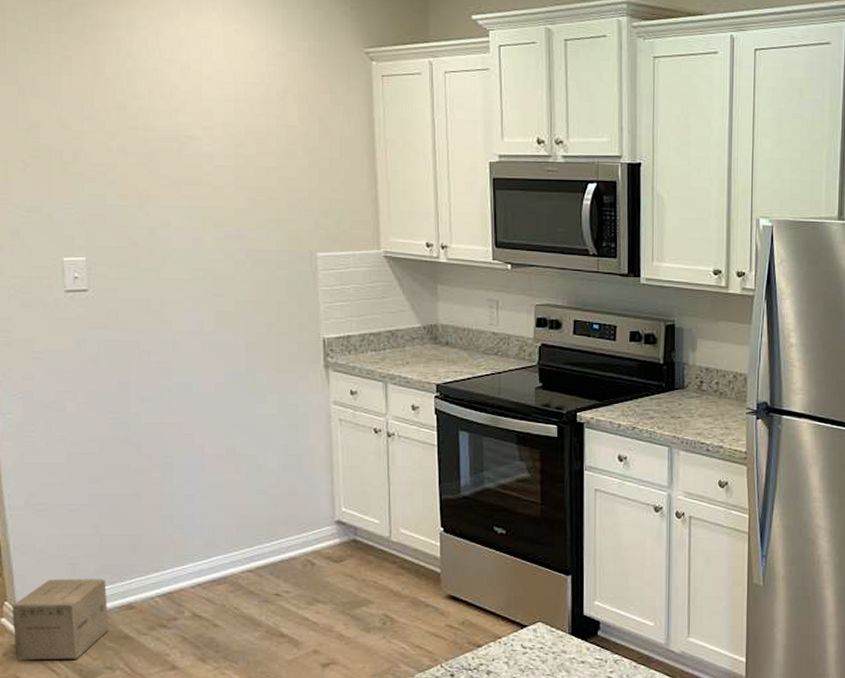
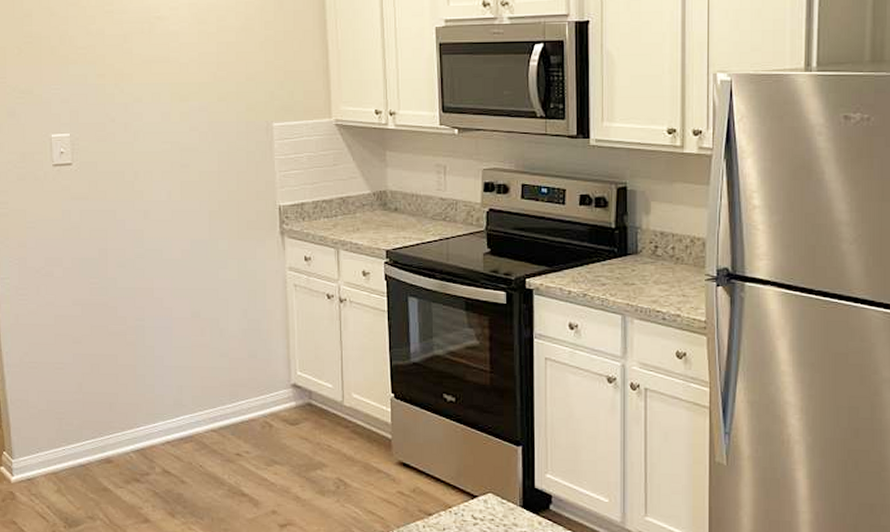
cardboard box: present [12,579,109,661] -> none [9,432,90,508]

